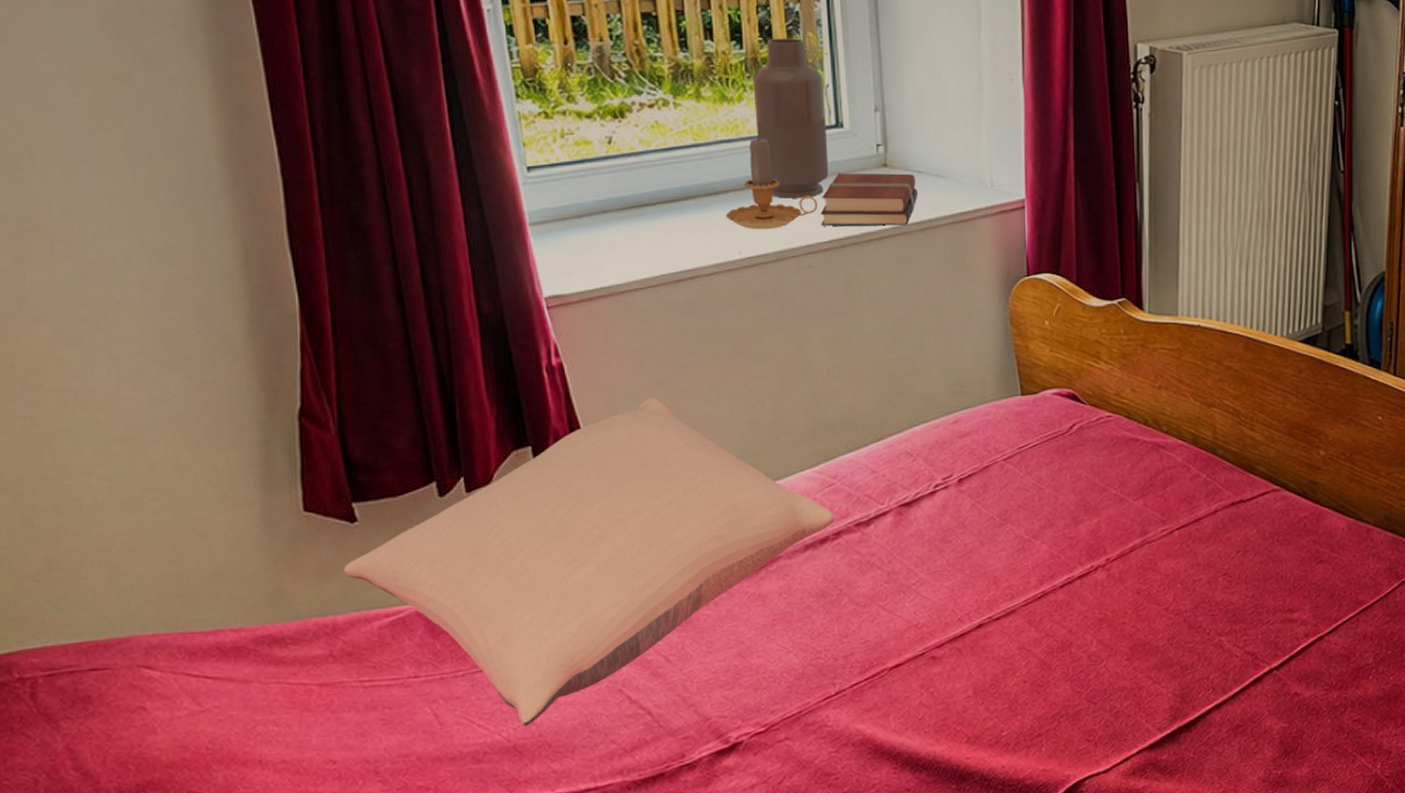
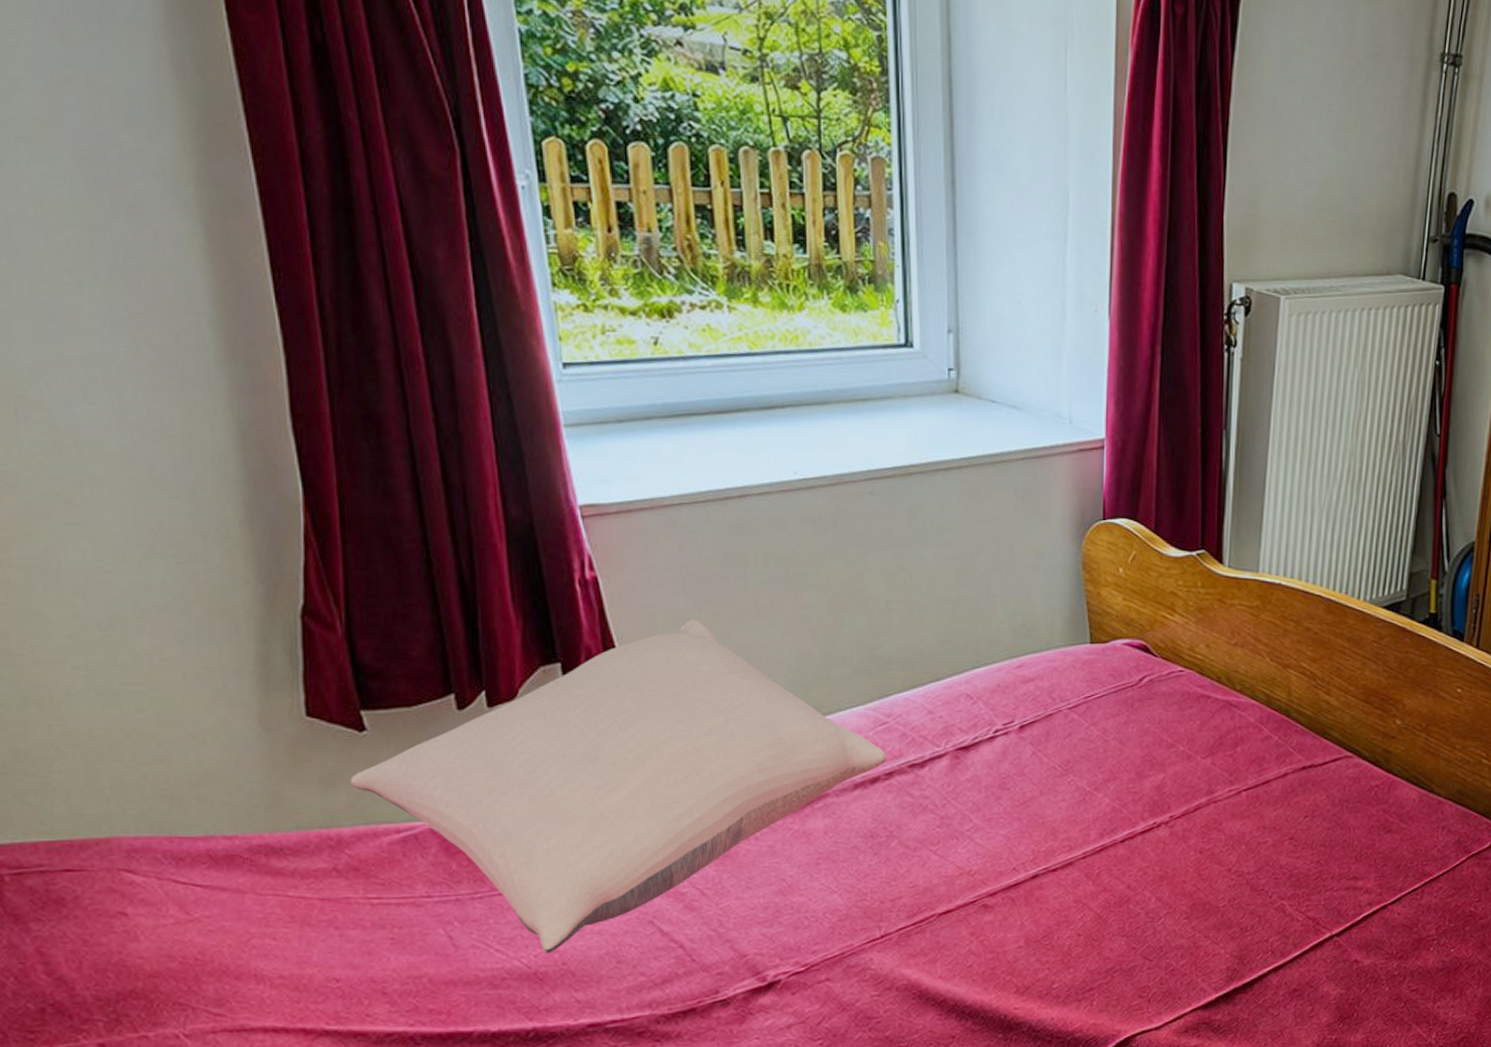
candle: present [726,135,818,230] -> none [782,349,882,451]
vase: present [754,38,829,198] -> none [817,244,896,420]
books: present [820,173,919,226] -> none [884,396,991,457]

